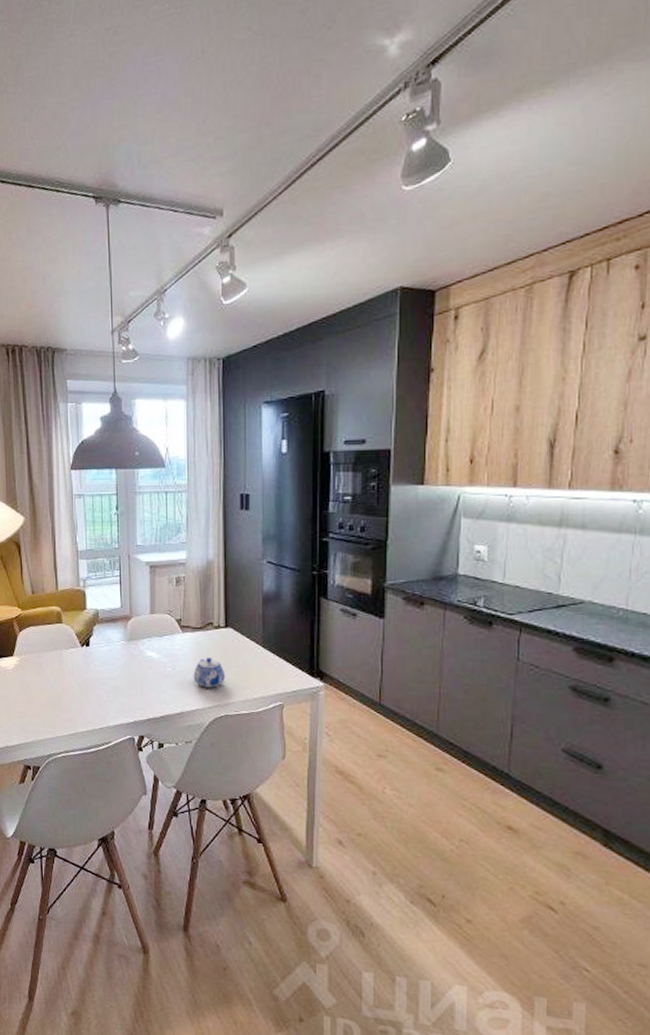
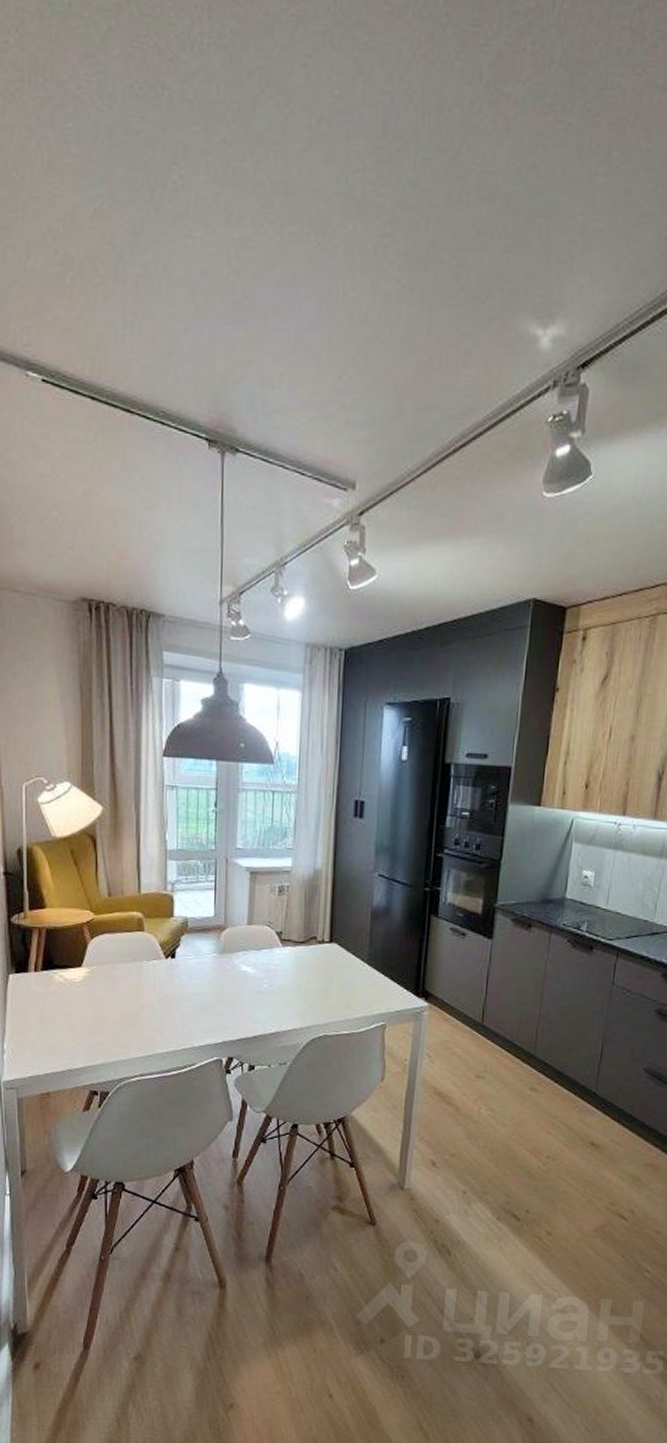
teapot: present [193,657,226,688] -> none [291,973,327,1007]

